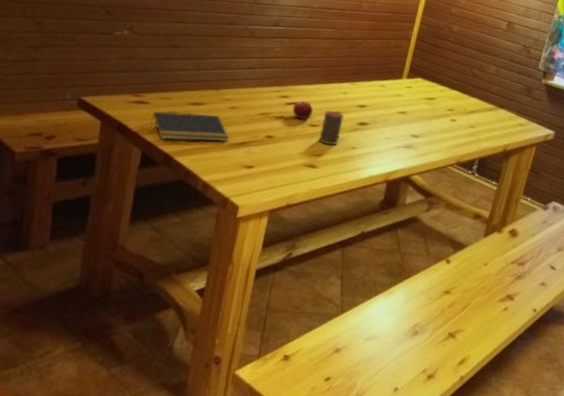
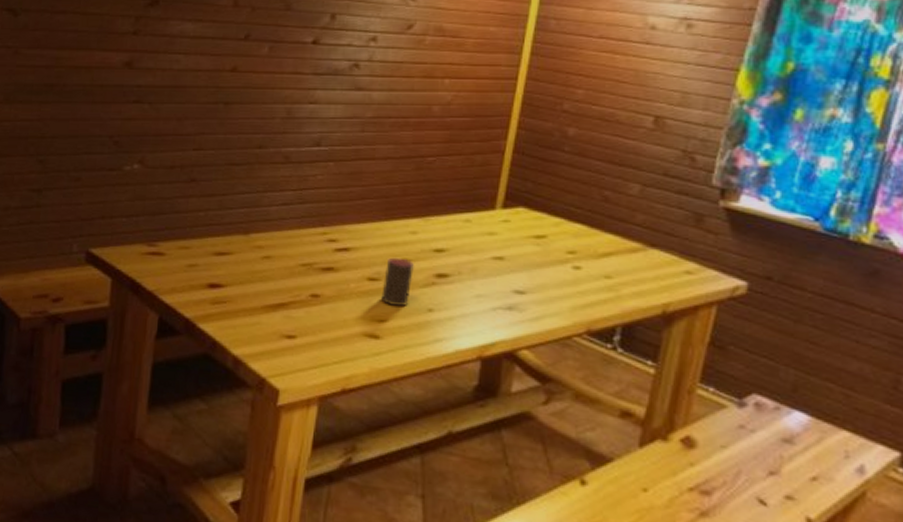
notepad: present [150,111,229,142] -> none [168,264,263,303]
fruit: present [292,101,313,119] -> none [343,246,371,271]

